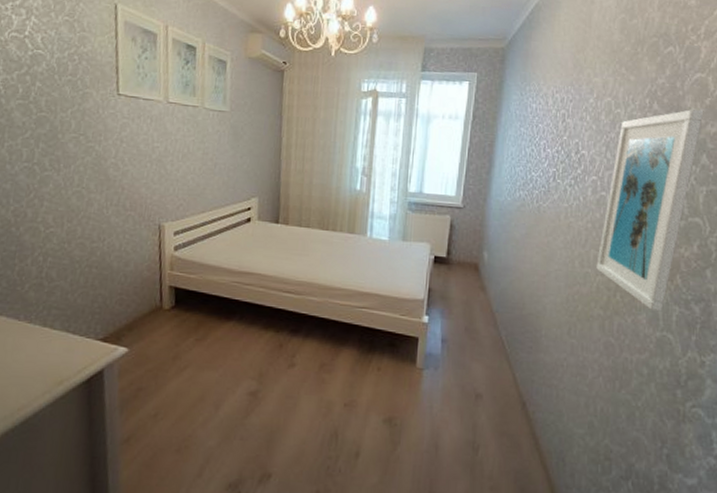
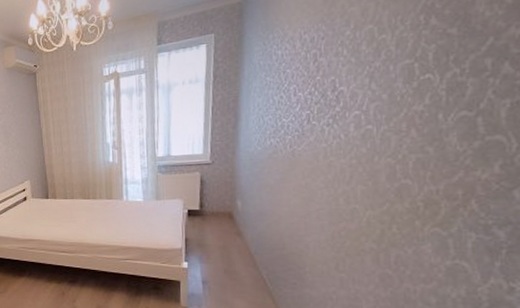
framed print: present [596,109,704,312] -> none [365,11,505,240]

